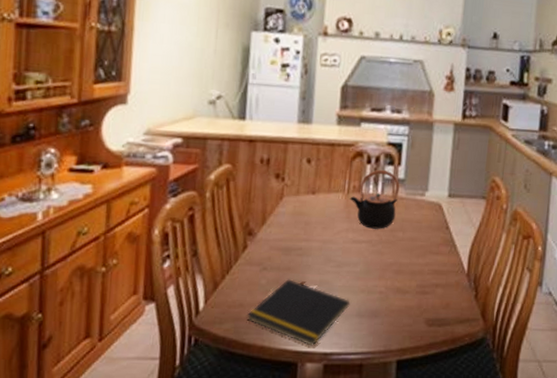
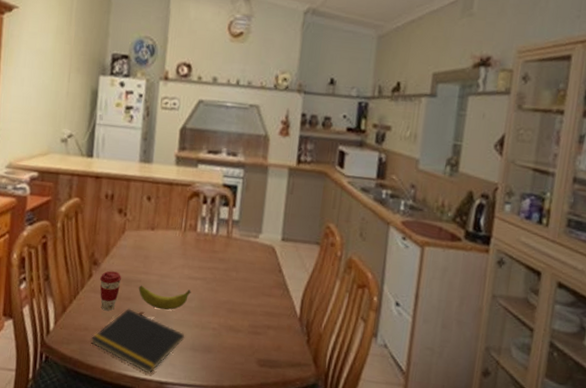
coffee cup: none [255,240,281,283] -> present [99,270,122,311]
banana: none [299,253,356,278] -> present [138,285,191,311]
teapot: present [349,169,400,229] -> none [186,210,234,268]

